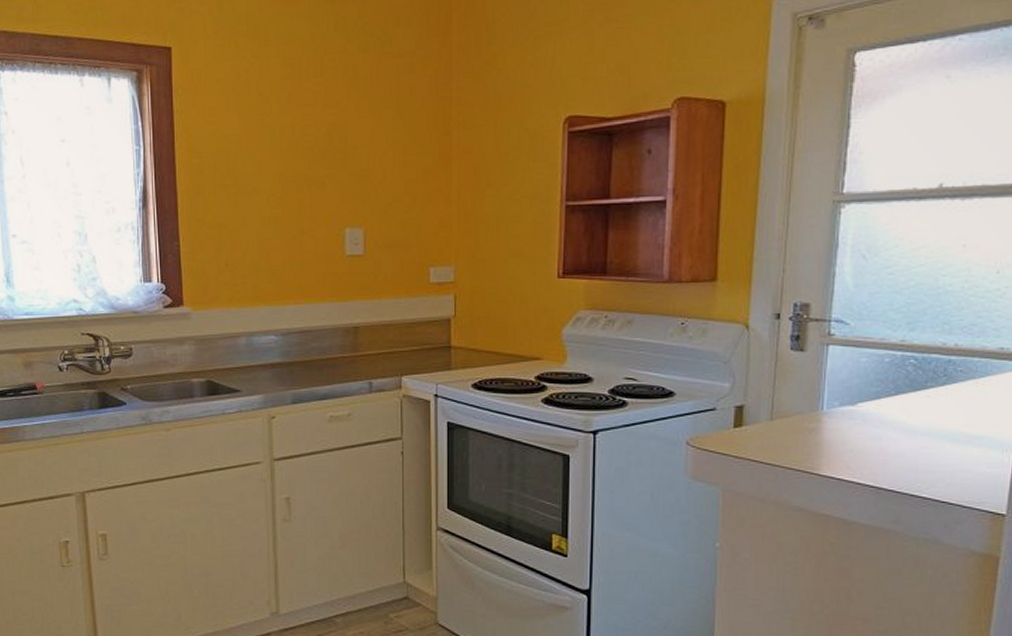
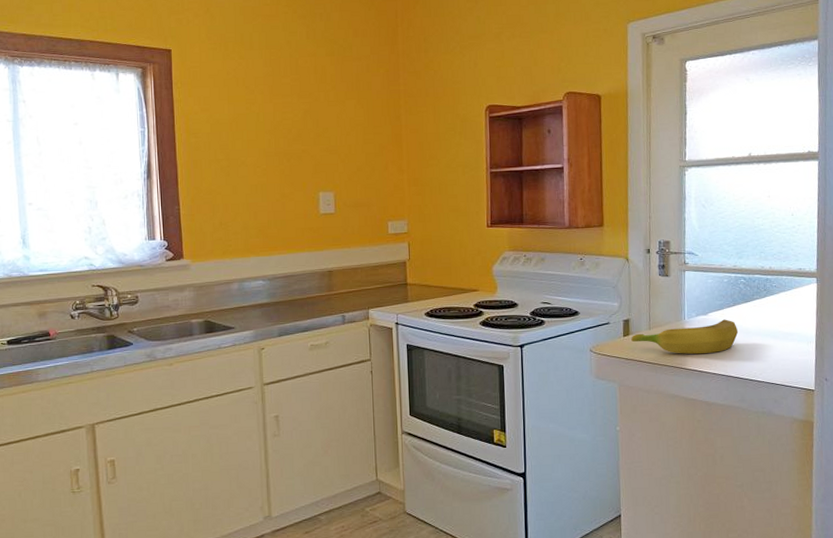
banana: none [744,412,900,457] -> present [631,319,739,354]

